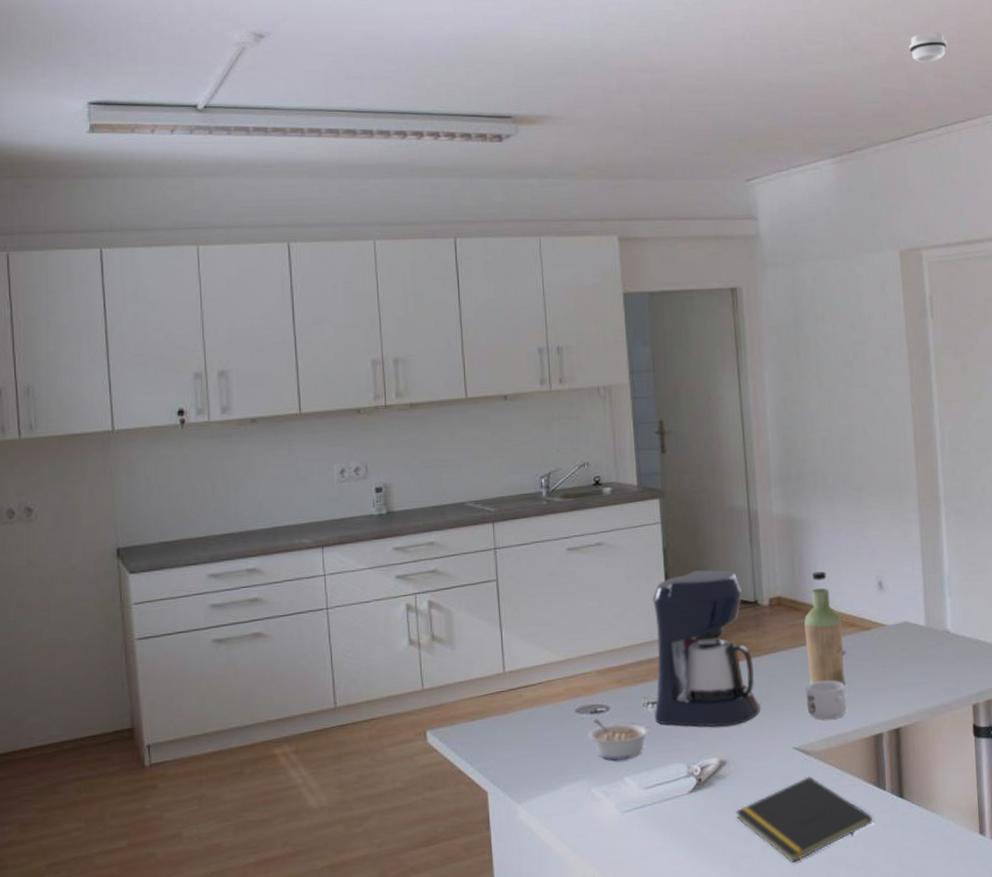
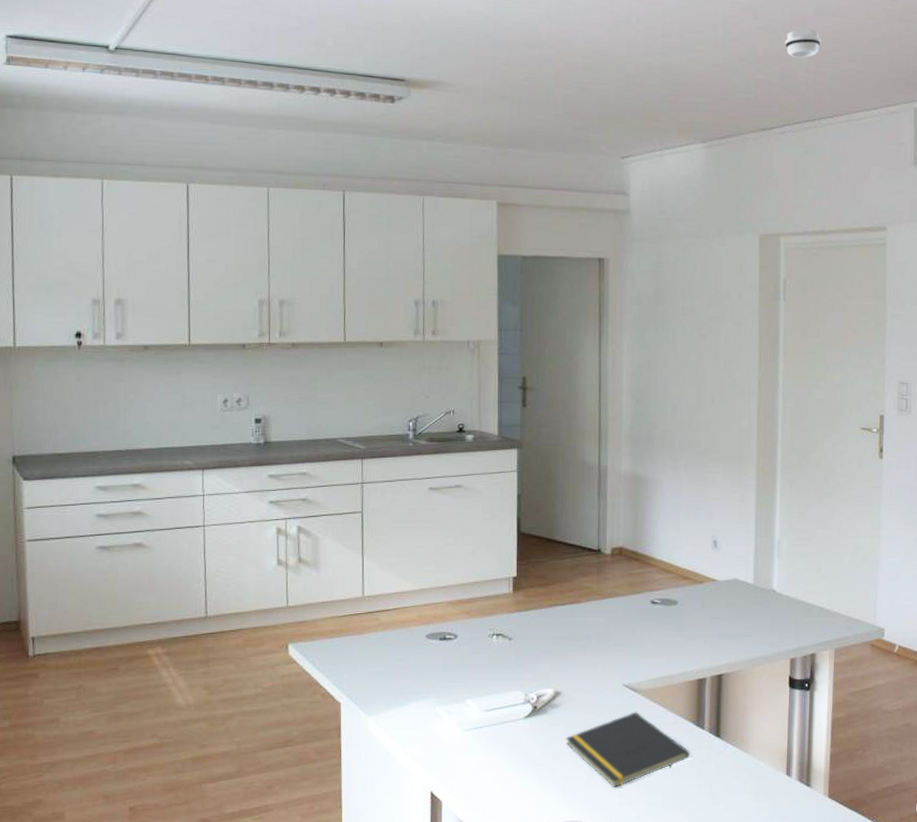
legume: present [588,718,650,761] -> none [436,645,493,684]
coffee maker: present [652,569,761,727] -> none [498,517,597,661]
bottle: present [804,571,846,686] -> none [642,527,677,633]
mug: present [806,680,846,720] -> none [638,626,675,662]

